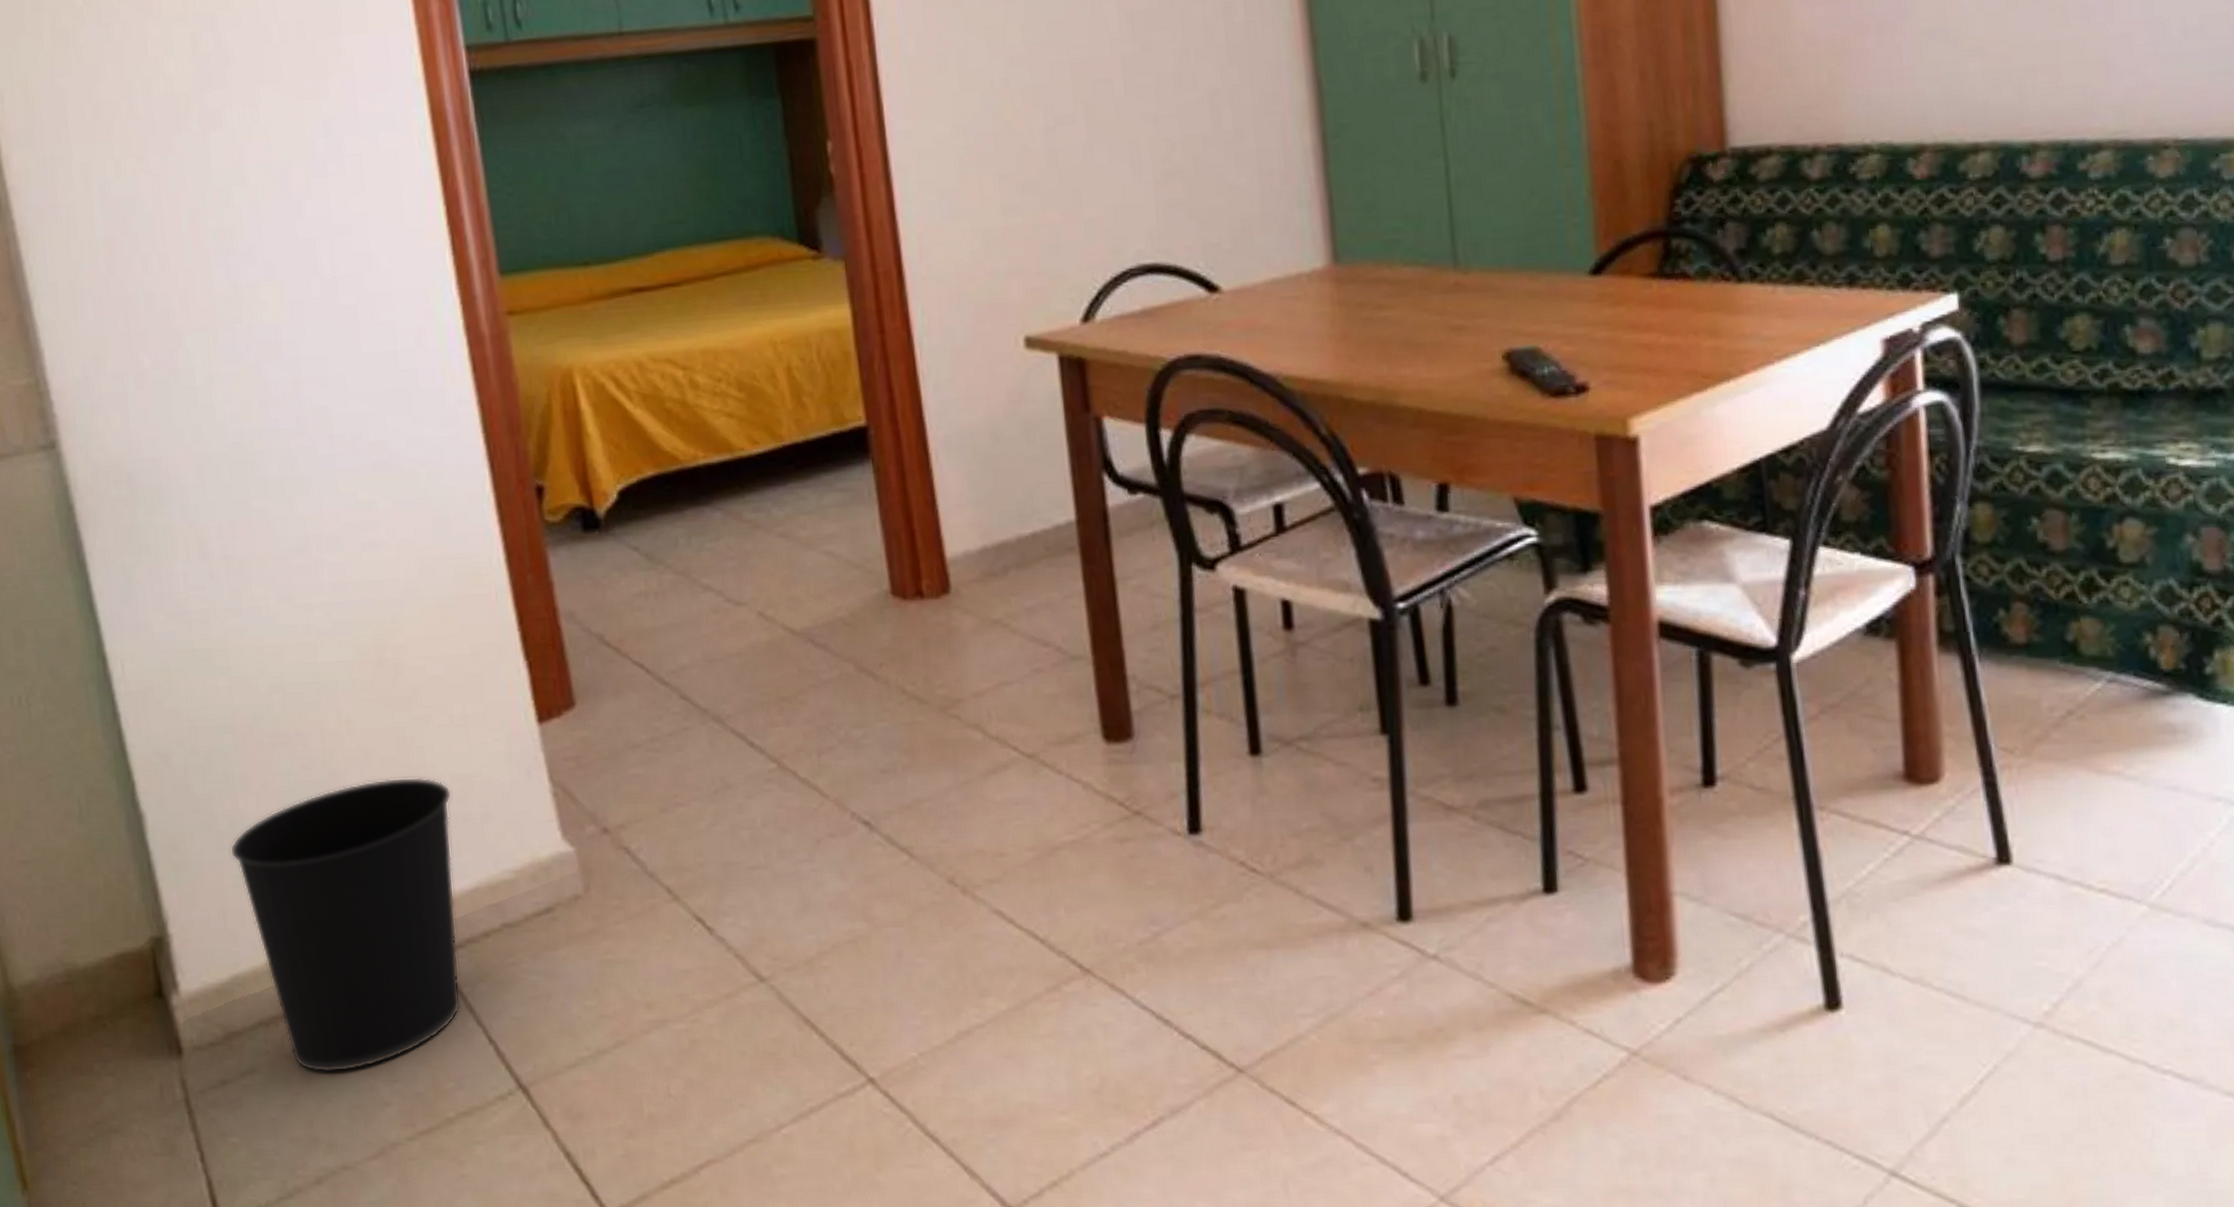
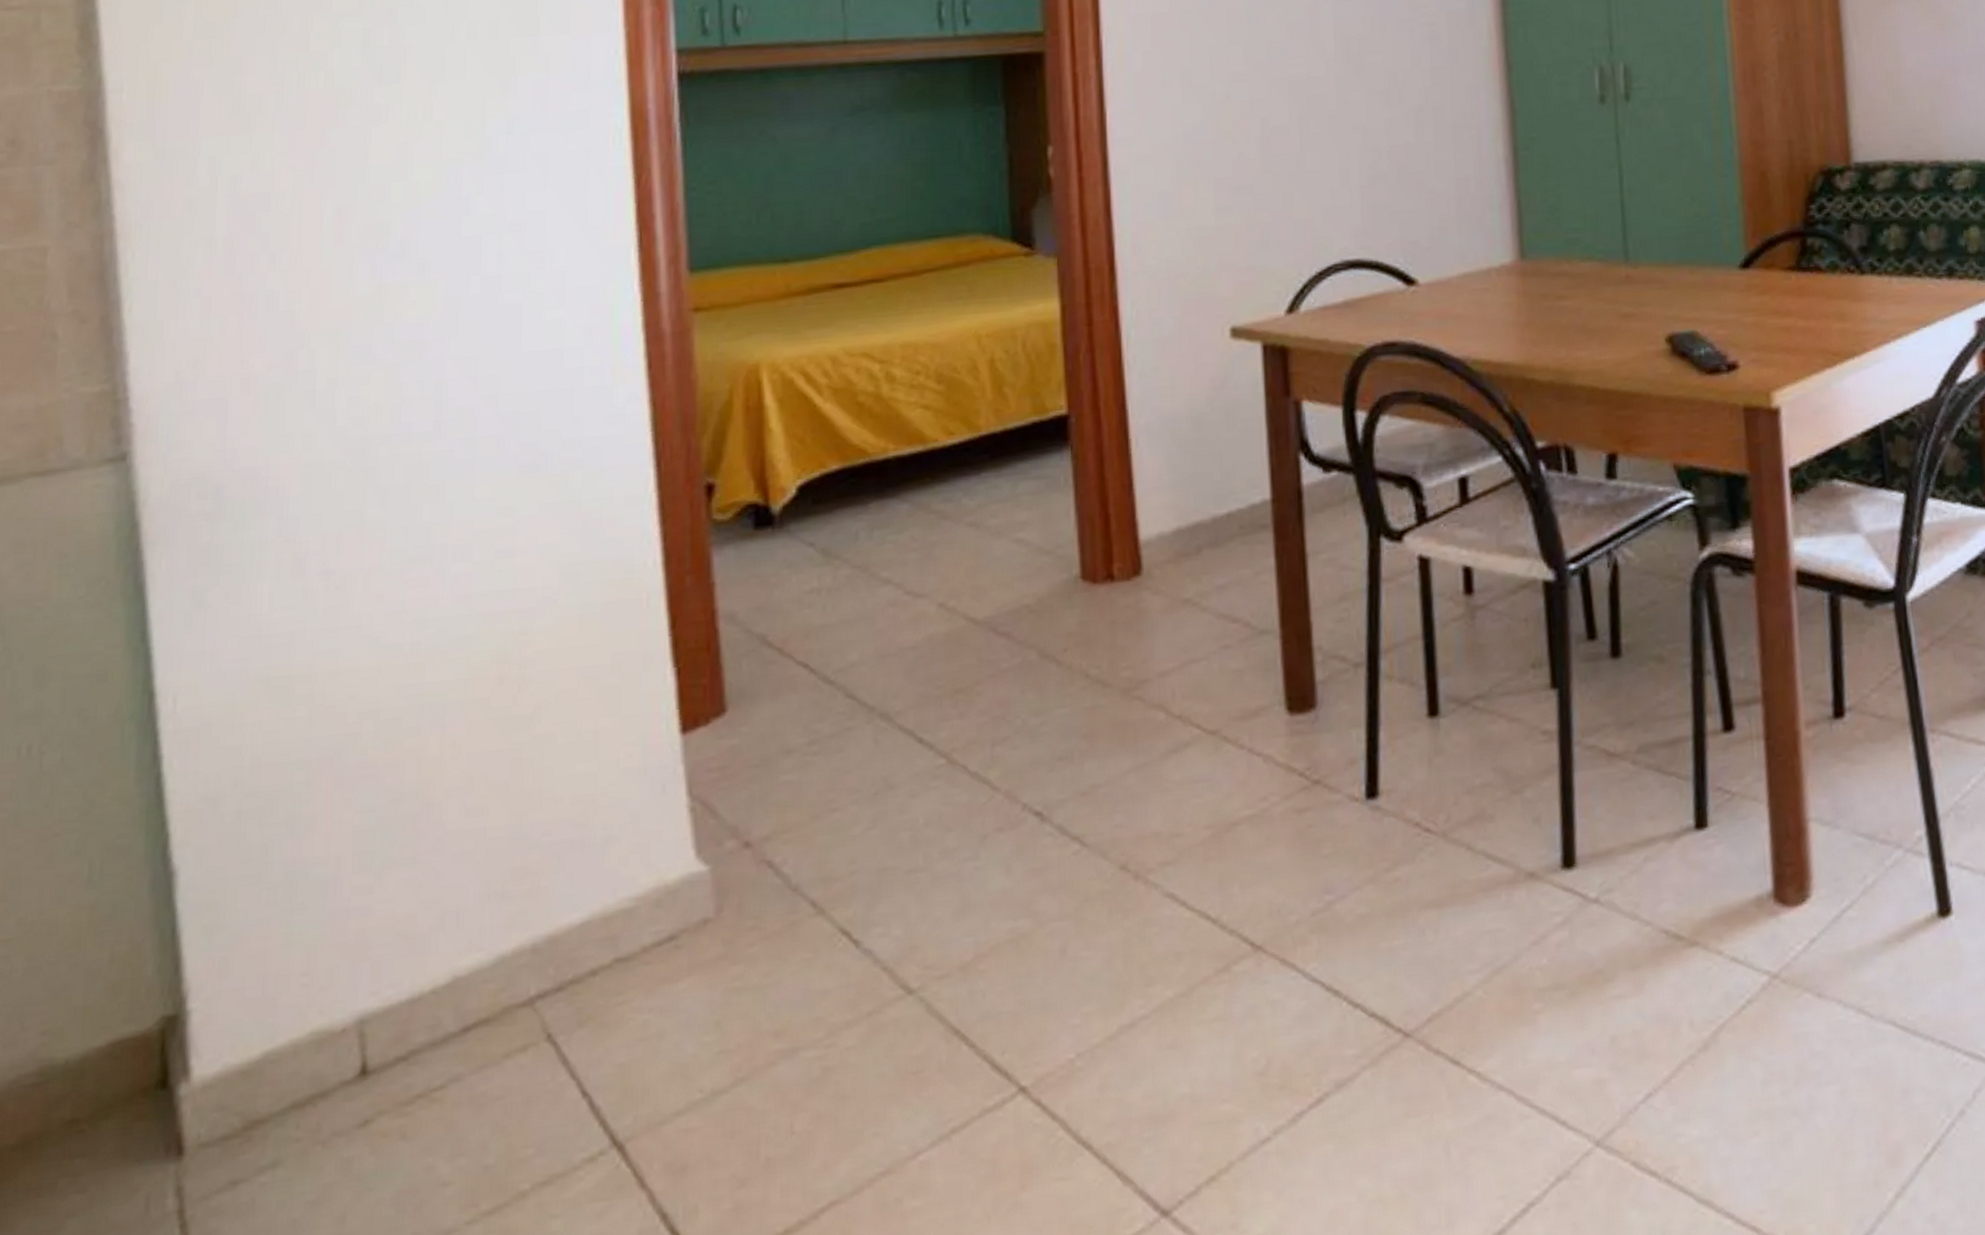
wastebasket: present [230,776,461,1074] -> none [283,802,570,1157]

